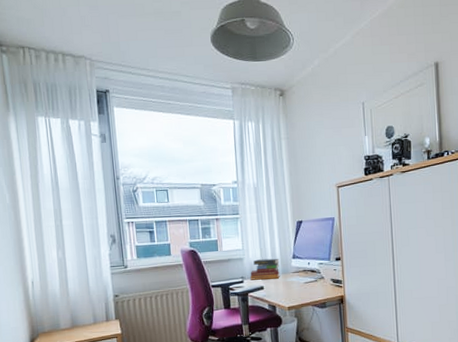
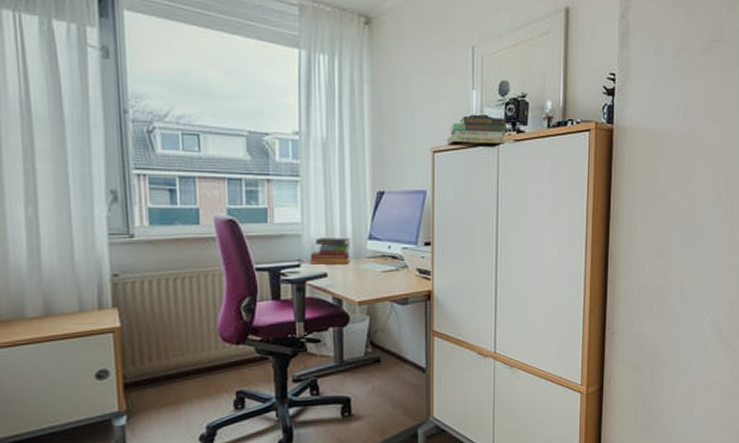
books: none [347,155,394,181] -> present [446,116,506,148]

